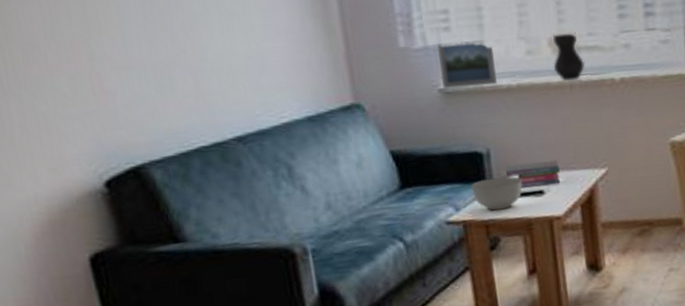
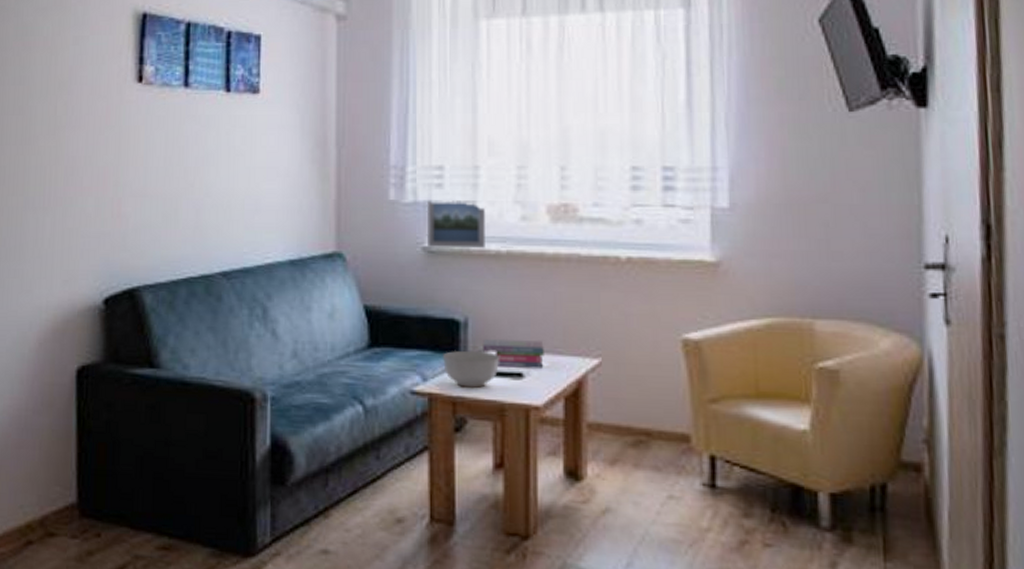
vase: present [553,32,586,82] -> none [549,200,587,255]

